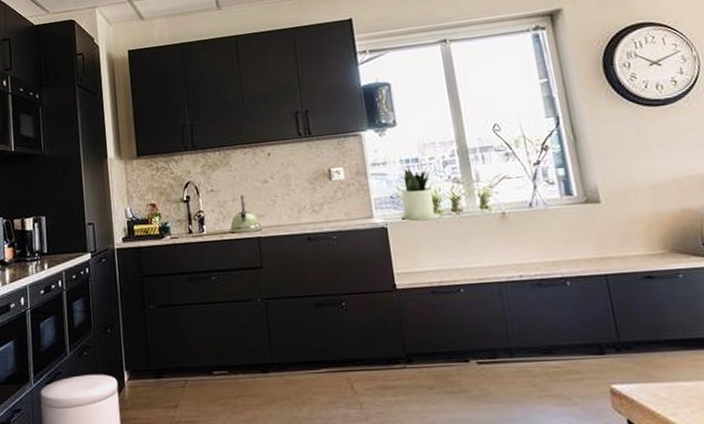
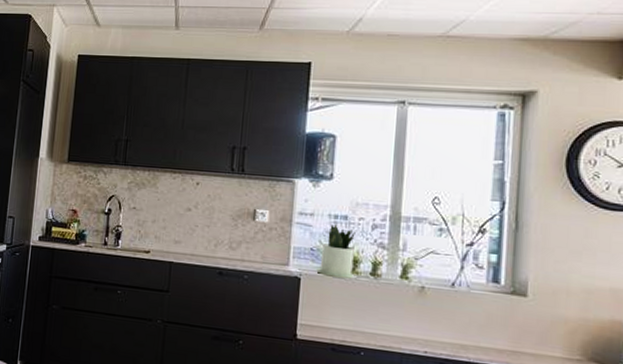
kettle: present [229,194,262,234] -> none [144,217,176,256]

